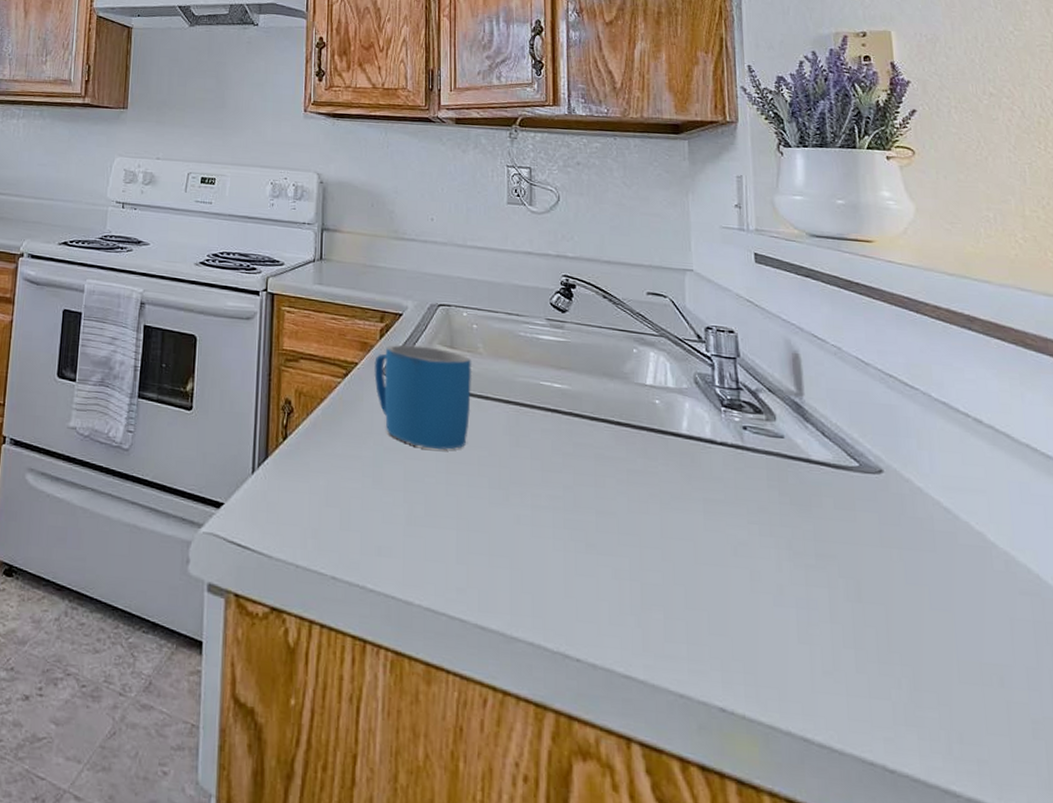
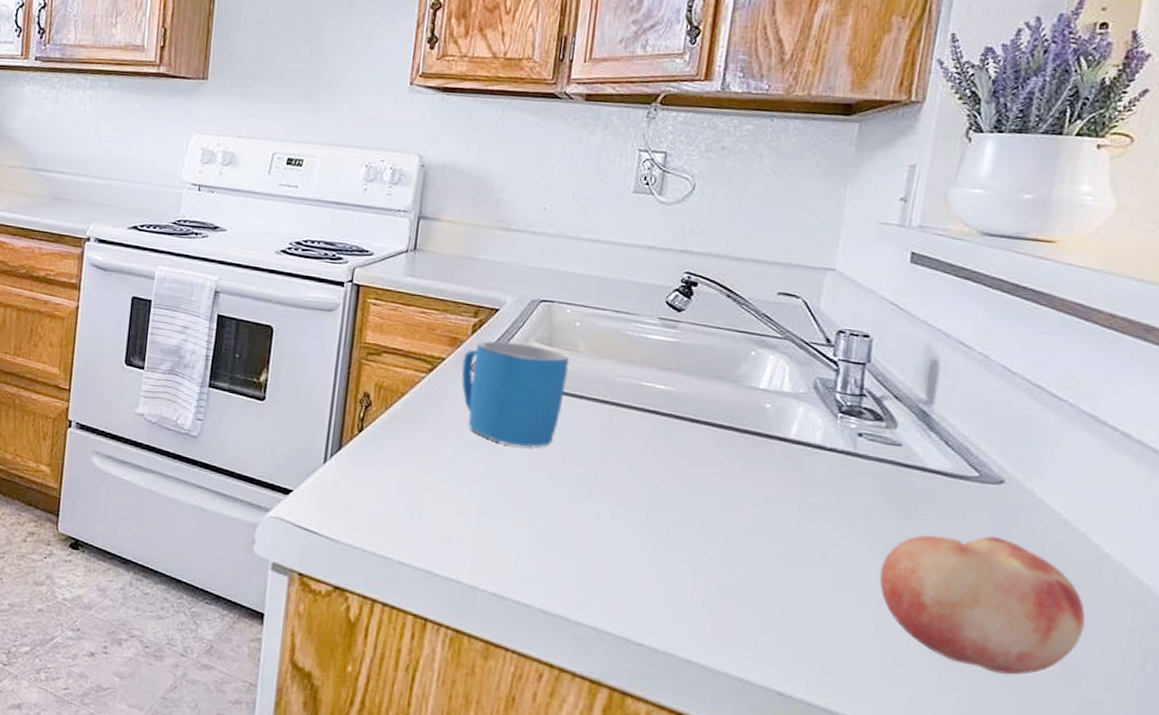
fruit: none [790,527,992,678] -> present [879,534,1086,675]

